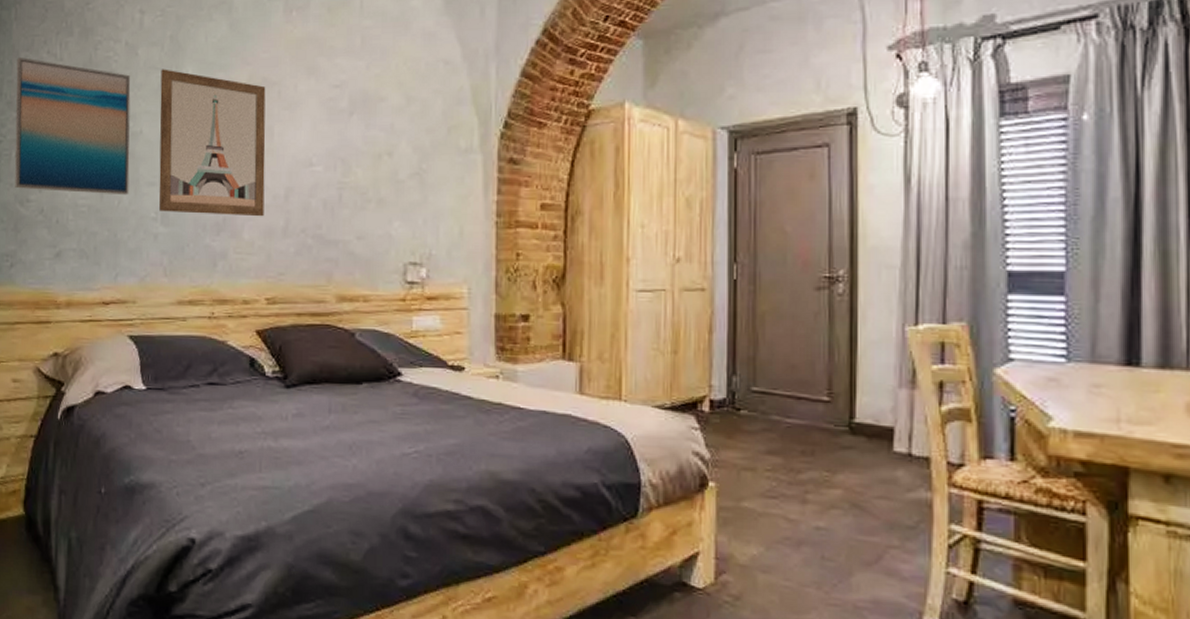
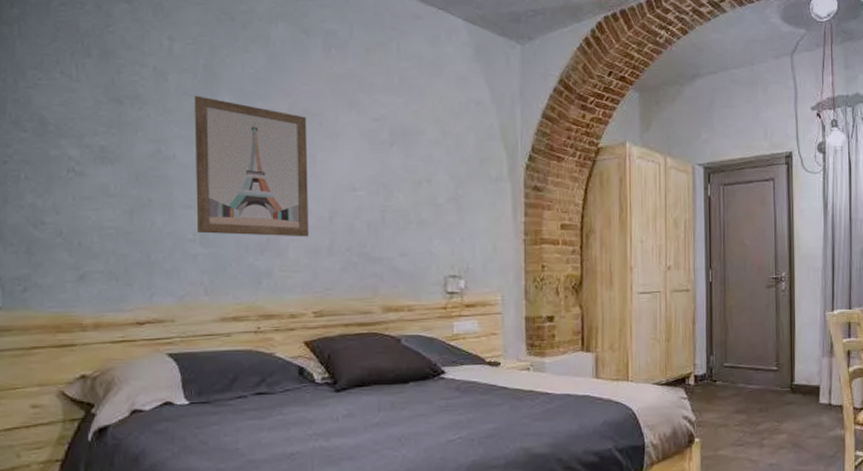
wall art: present [15,57,131,195] -> none [23,76,163,218]

